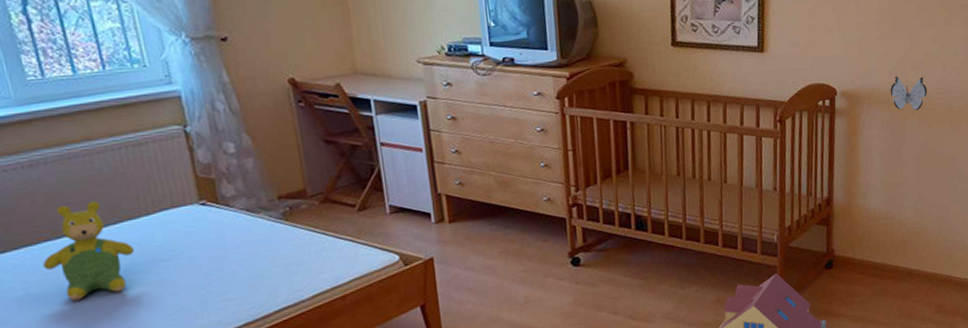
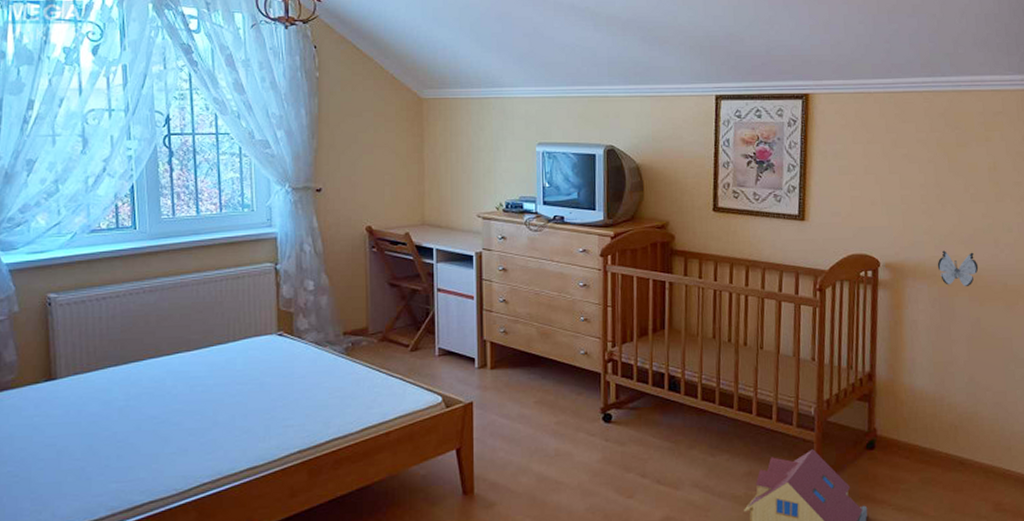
teddy bear: present [42,201,134,301] -> none [144,326,218,415]

